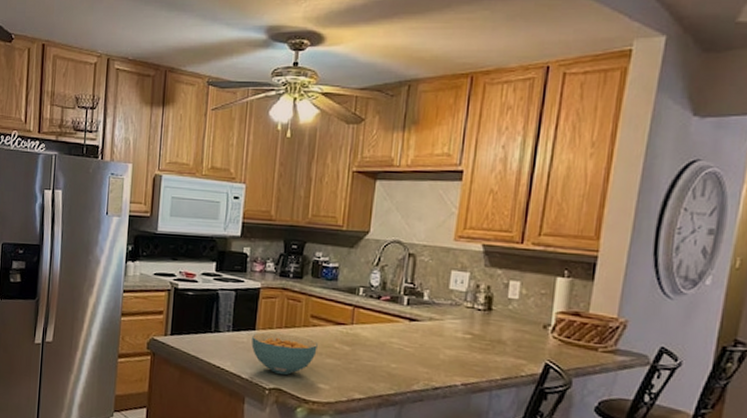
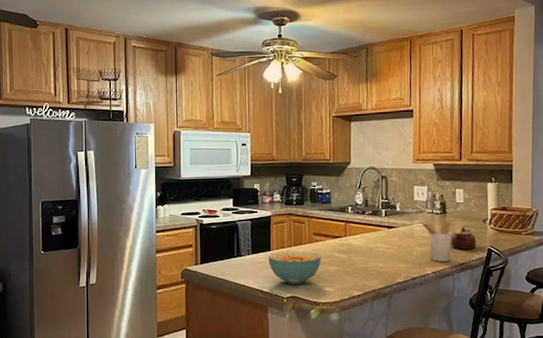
utensil holder: none [454,316,497,373] -> present [420,220,452,262]
teapot: none [492,330,531,362] -> present [450,226,477,250]

